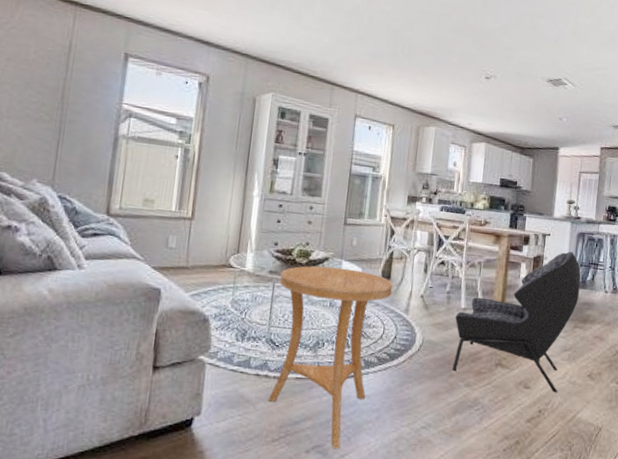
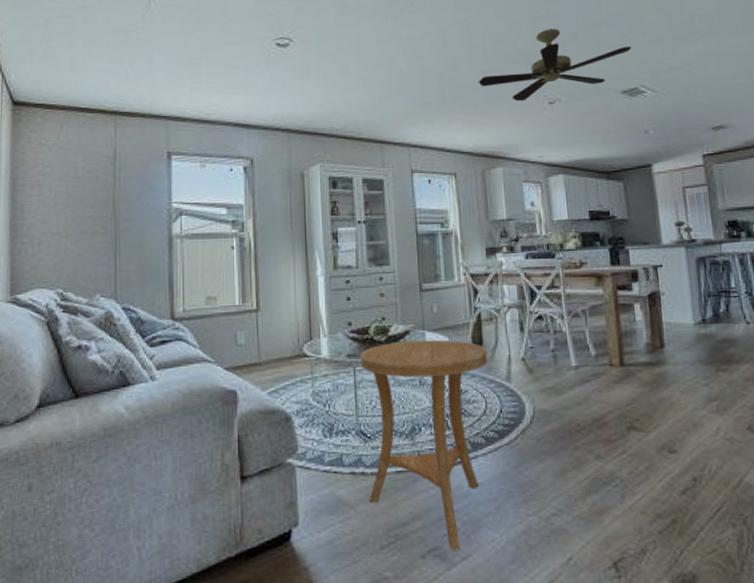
ceiling fan: none [428,10,563,72] -> present [478,28,632,102]
armchair: present [452,251,581,393] -> none [567,281,715,455]

